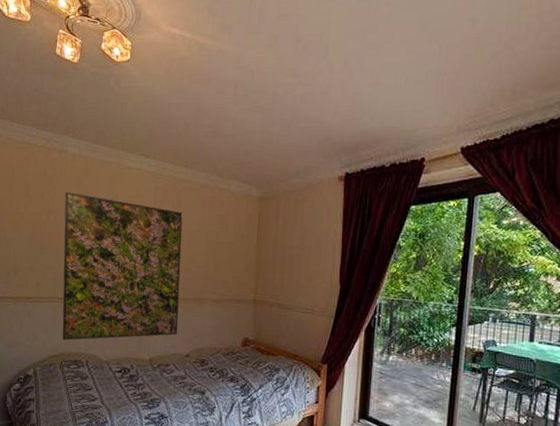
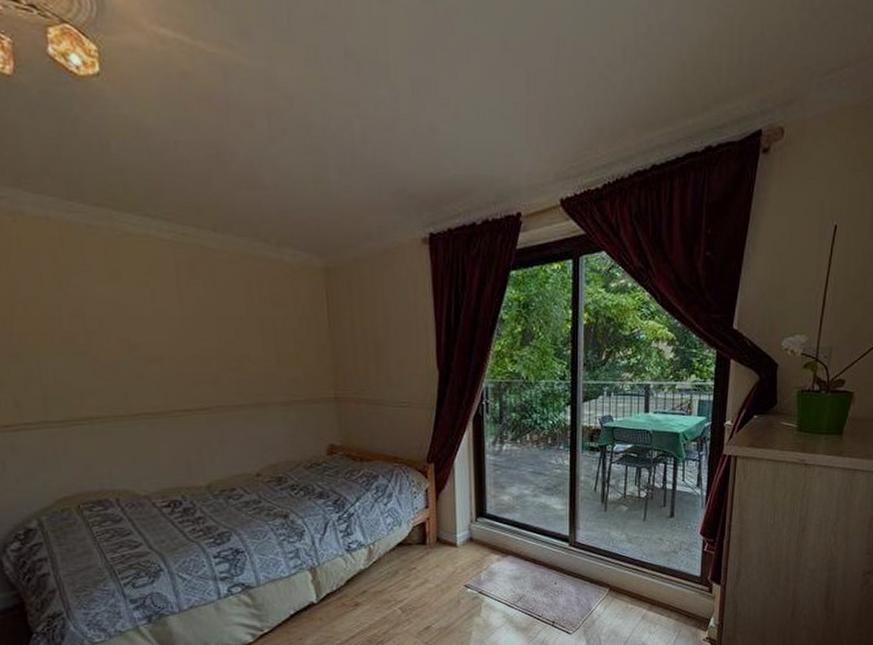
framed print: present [62,192,183,341] -> none [33,272,241,477]

